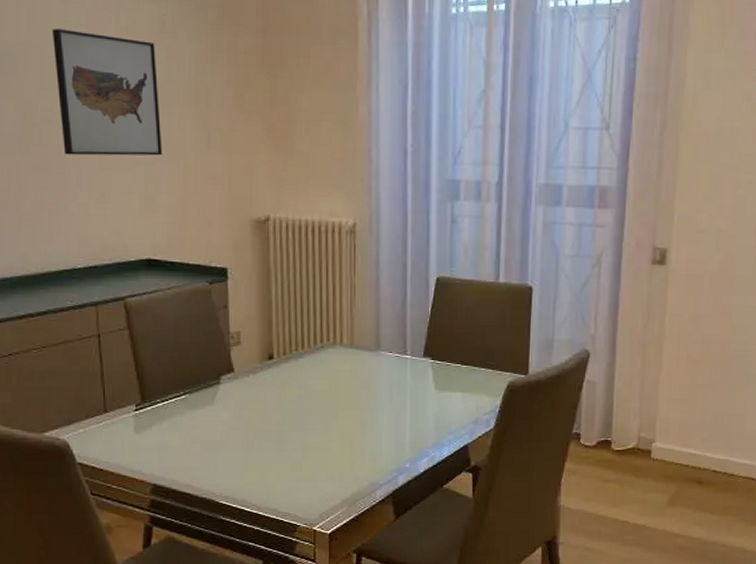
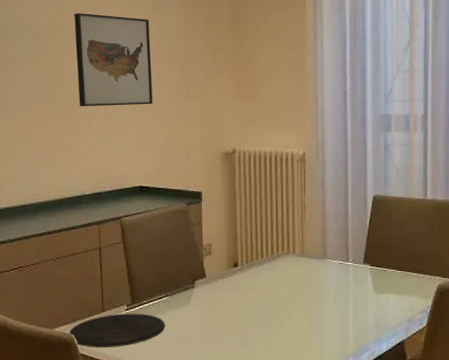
plate: none [61,414,185,456] -> present [68,313,166,348]

